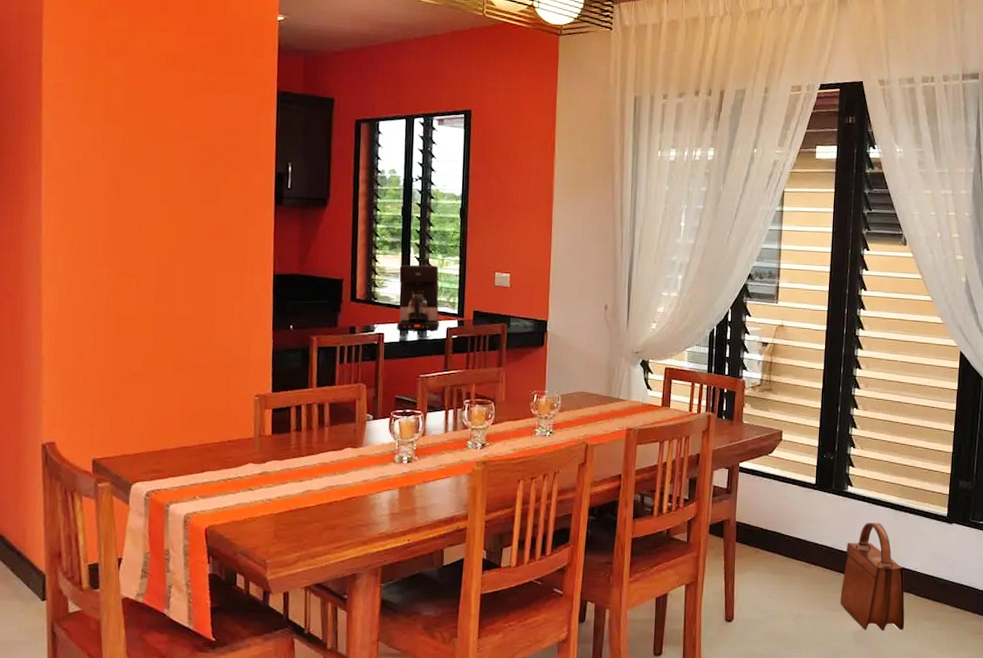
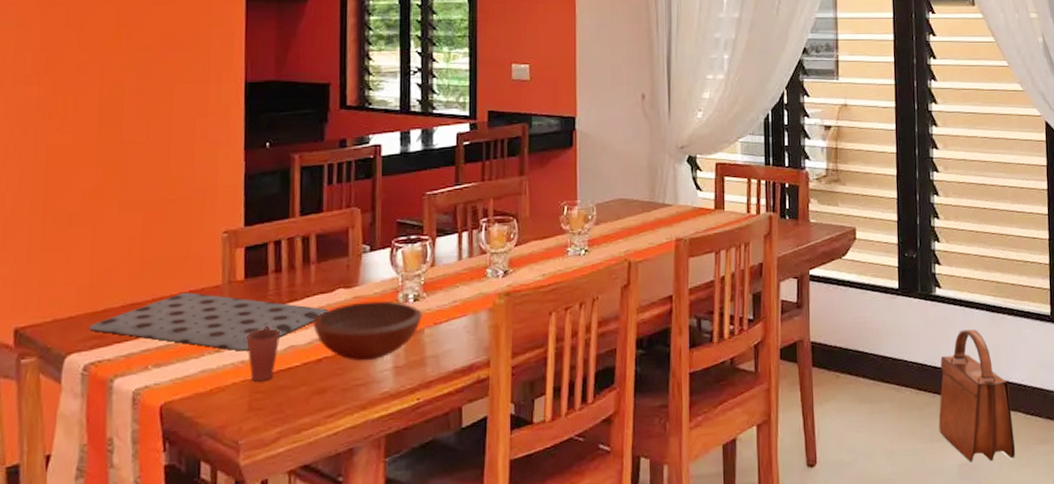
placemat: none [150,441,339,491] -> present [89,292,329,351]
cup: none [273,473,299,516] -> present [246,326,280,382]
bowl: none [326,460,414,507] -> present [313,300,422,361]
coffee maker: present [397,264,440,331] -> none [397,60,449,140]

